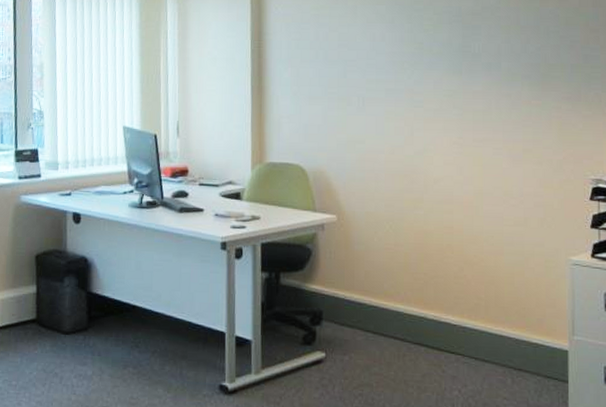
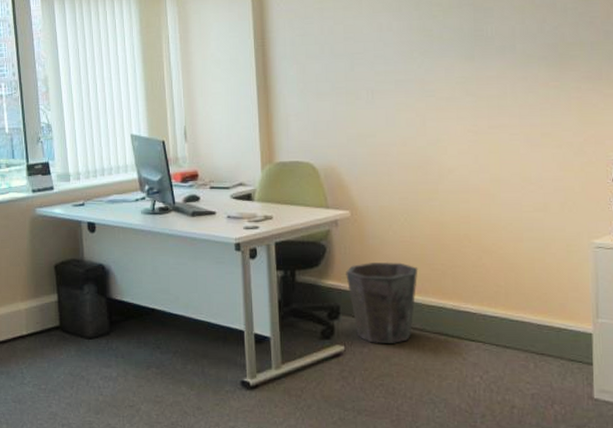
waste bin: none [330,268,401,353] -> present [346,261,418,345]

